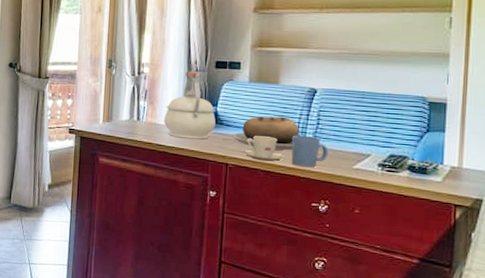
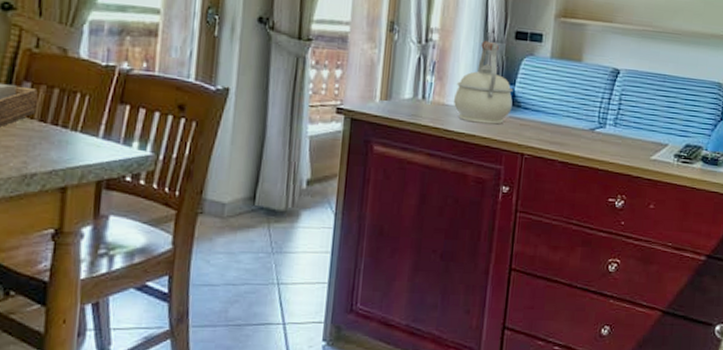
bread: present [232,116,299,152] -> none [529,99,600,140]
teacup: present [244,136,284,162] -> none [542,121,583,152]
mug: present [291,135,329,169] -> none [590,121,628,160]

